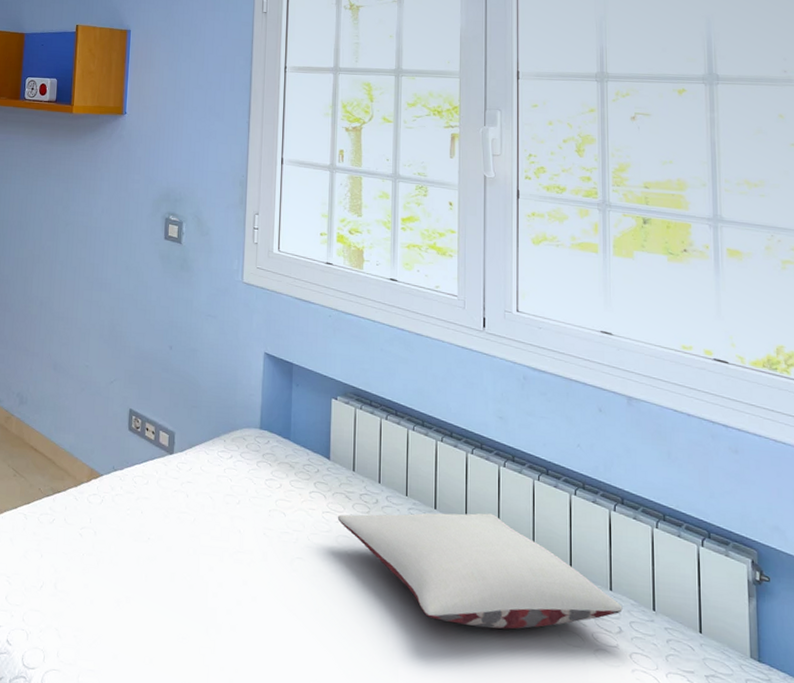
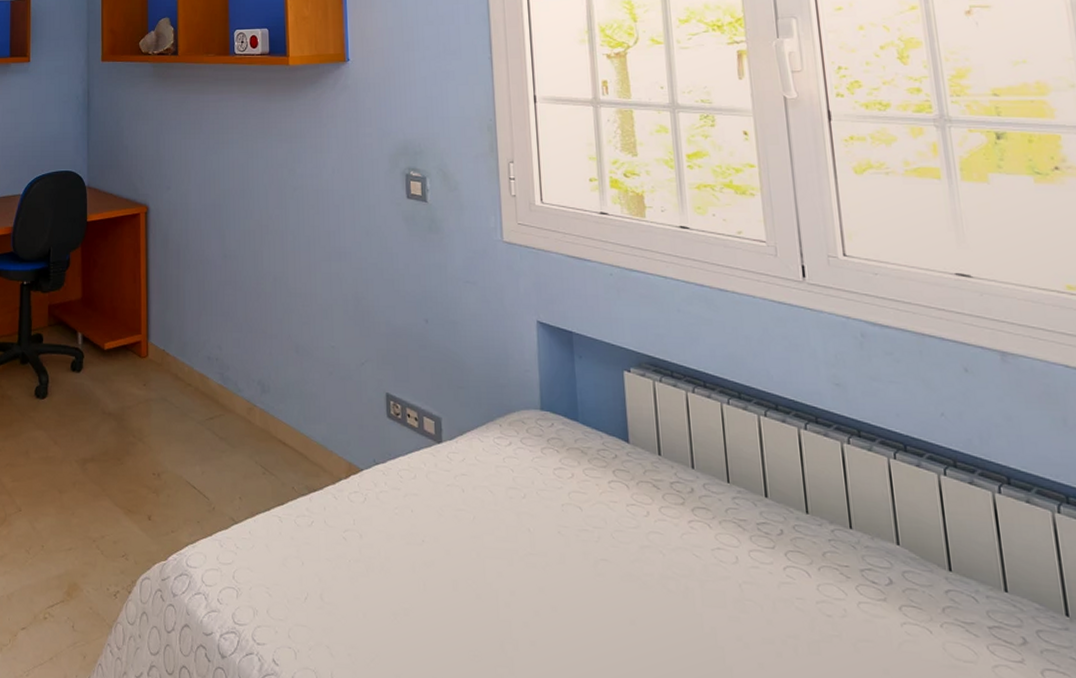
pillow: present [337,512,623,630] -> none [645,500,1025,642]

